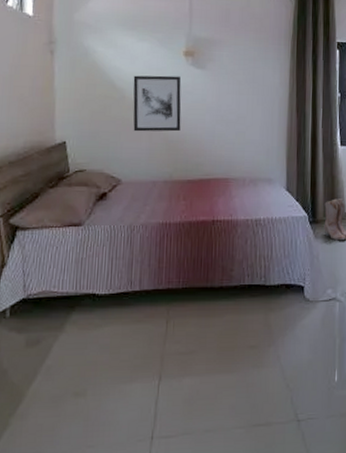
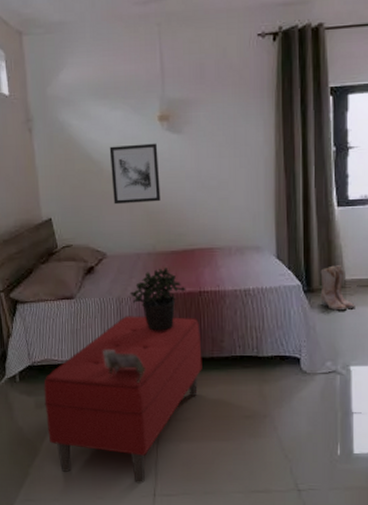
bench: none [37,244,212,426] -> present [44,316,202,484]
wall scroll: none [108,280,153,315] -> present [103,350,146,383]
potted plant: none [142,195,199,260] -> present [129,266,185,331]

